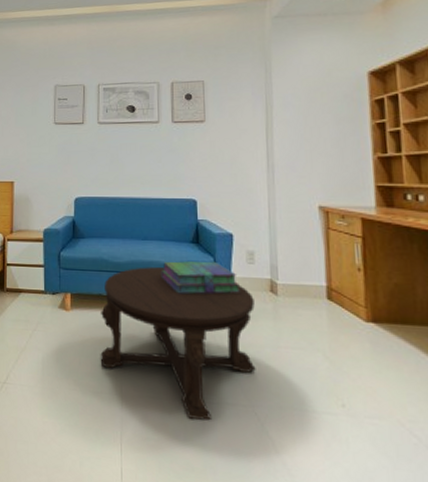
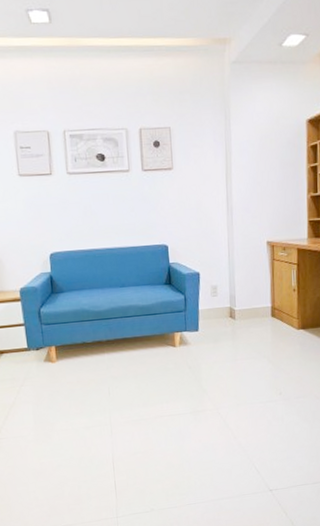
coffee table: present [100,267,256,420] -> none [86,310,219,429]
stack of books: present [161,261,240,294] -> none [139,298,206,331]

